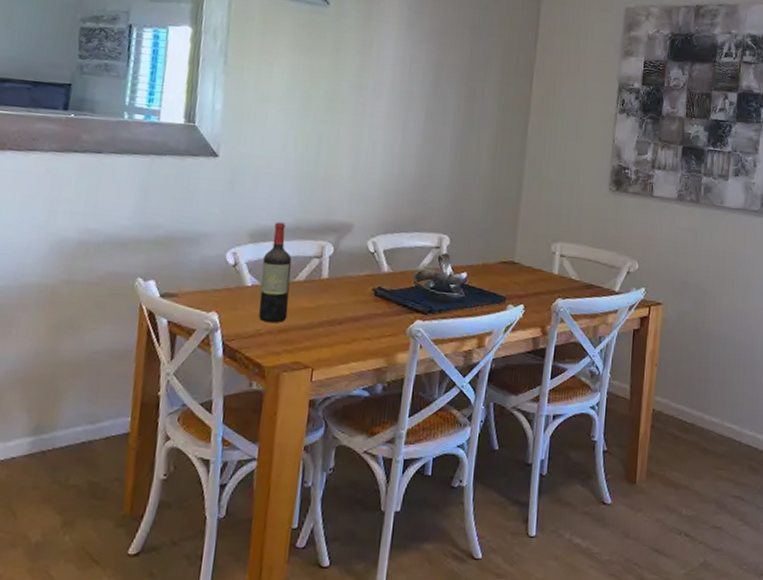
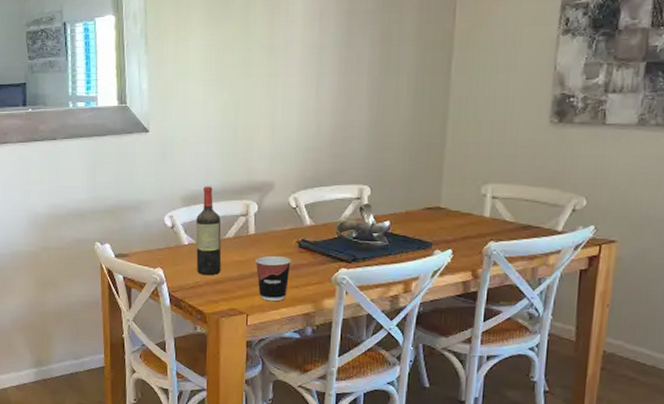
cup: none [326,303,365,355] -> present [255,255,291,302]

